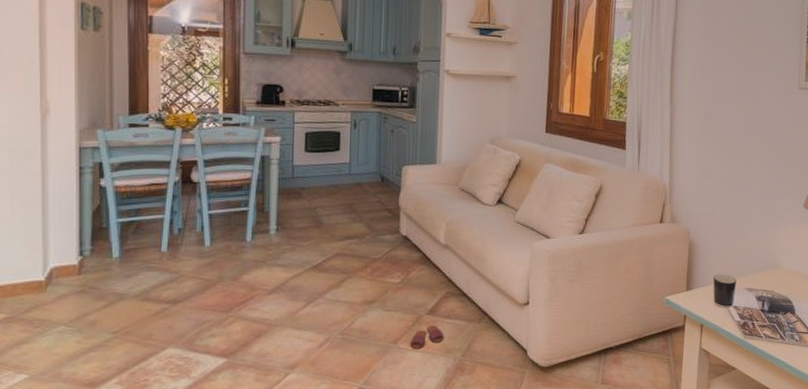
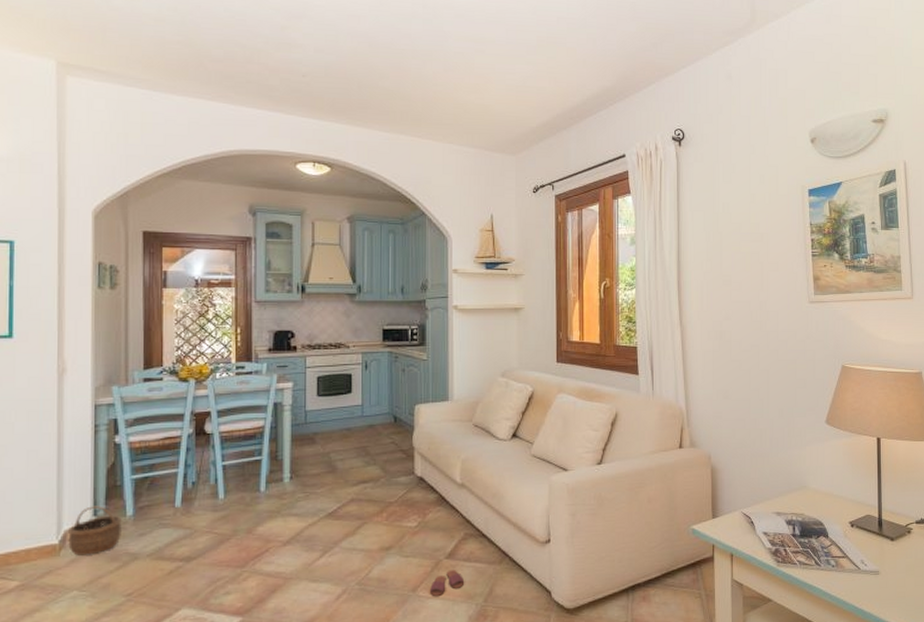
wicker basket: none [54,246,109,293] -> present [68,506,123,556]
mug: present [713,274,737,309] -> none [739,499,765,536]

